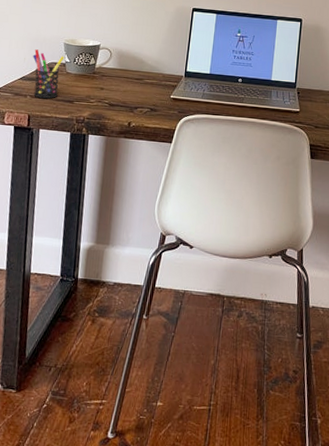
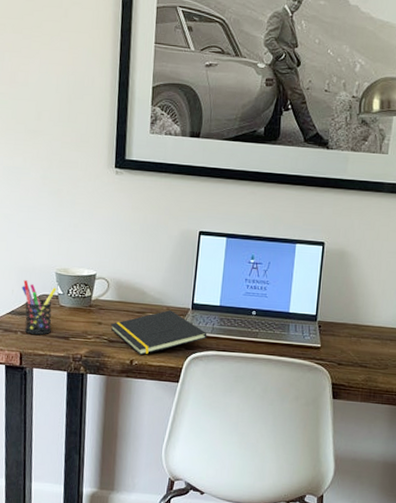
notepad: none [111,77,198,118] -> present [111,310,207,356]

